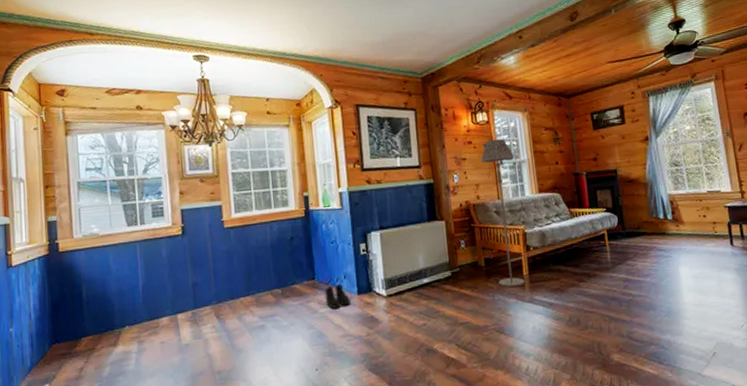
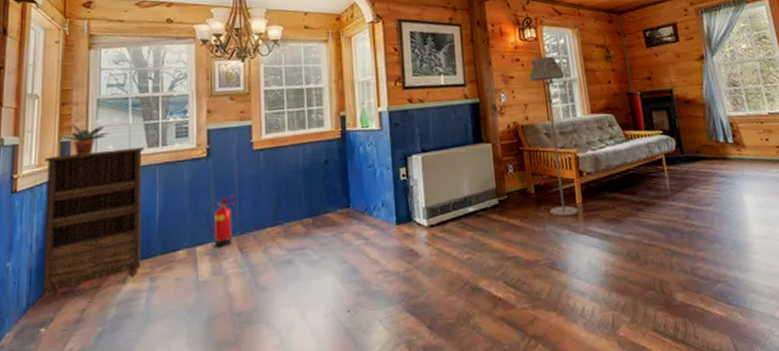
bookshelf: none [34,225,129,359] -> present [43,147,145,298]
potted plant: none [45,206,92,234] -> present [59,125,110,156]
fire extinguisher: none [184,268,210,316] -> present [205,194,235,248]
boots: present [324,283,350,309] -> none [360,211,388,241]

